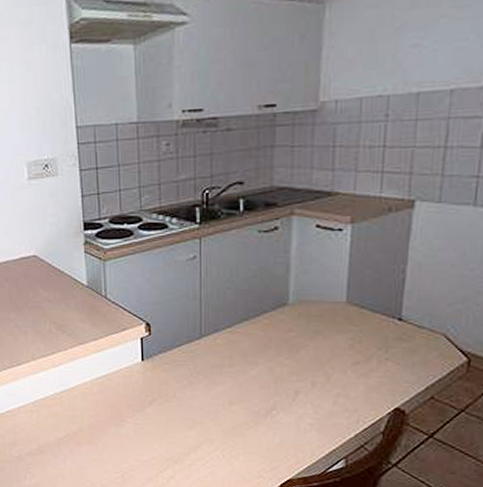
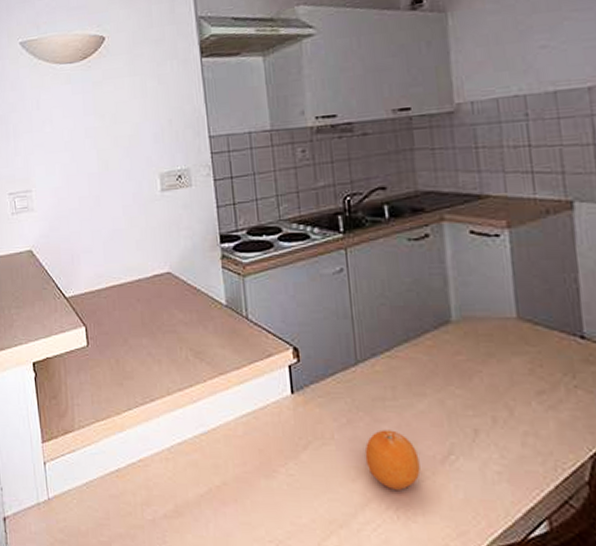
fruit: none [201,390,246,436] -> present [364,429,421,490]

